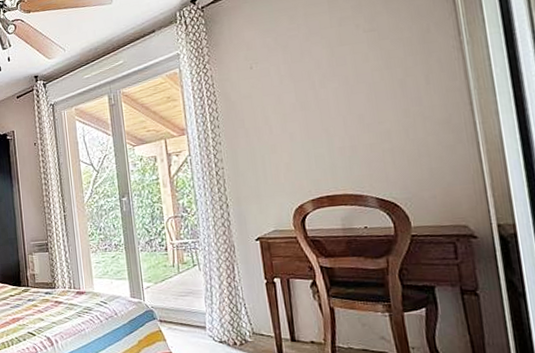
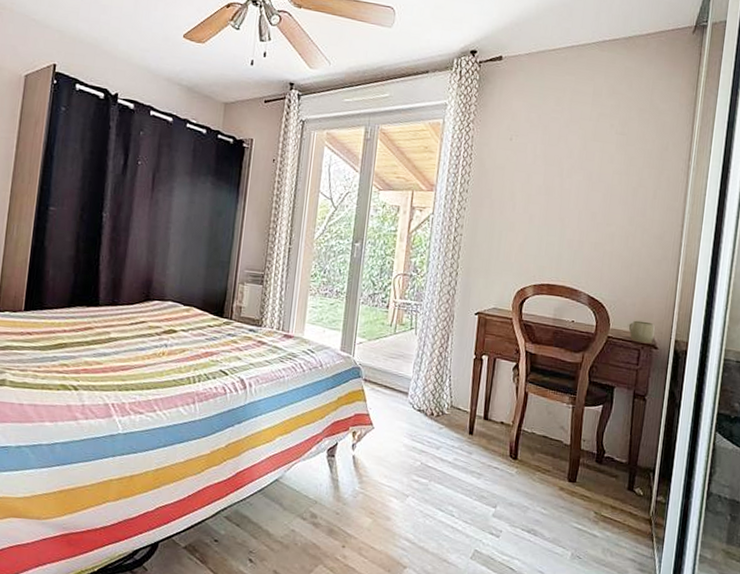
mug: none [434,211,470,236] -> present [628,320,656,344]

